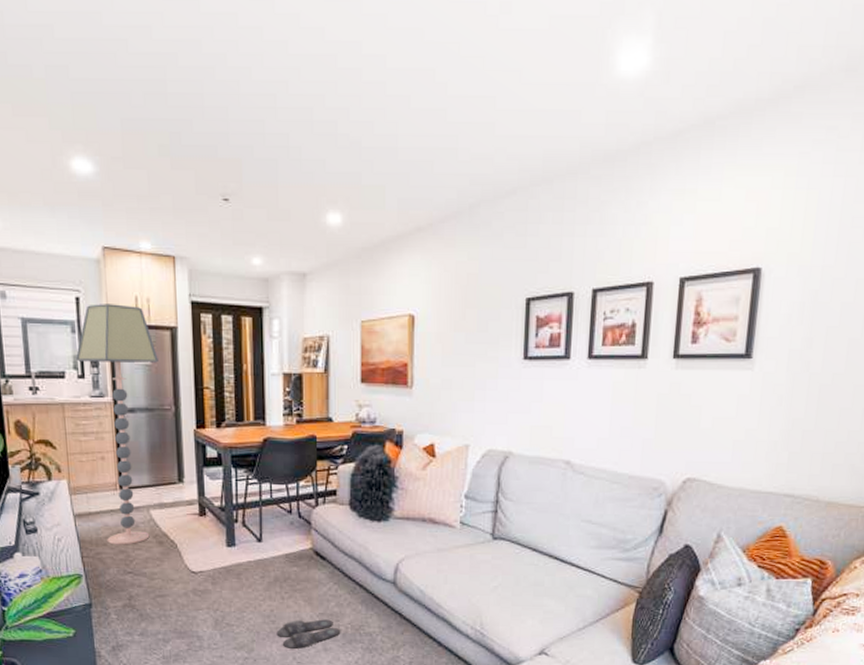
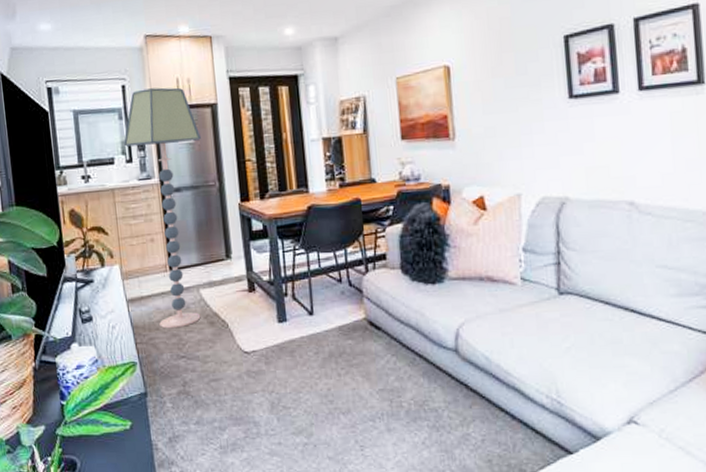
slippers: present [276,619,340,649] -> none [335,395,403,431]

